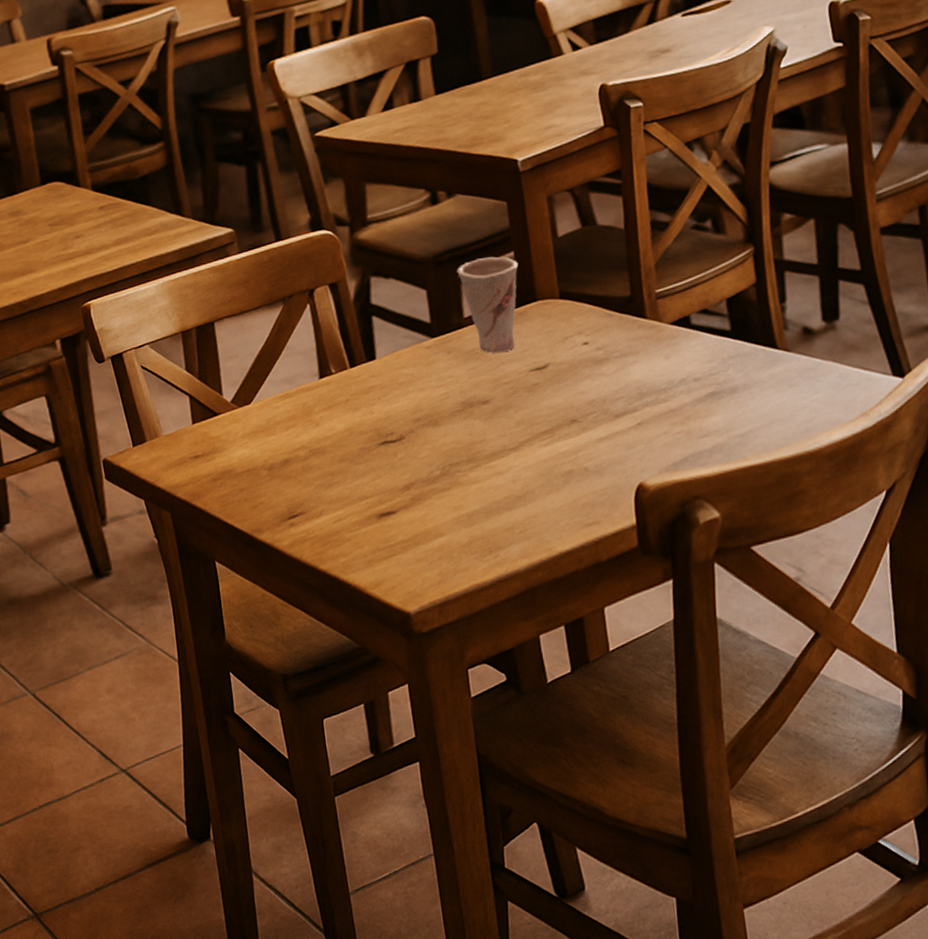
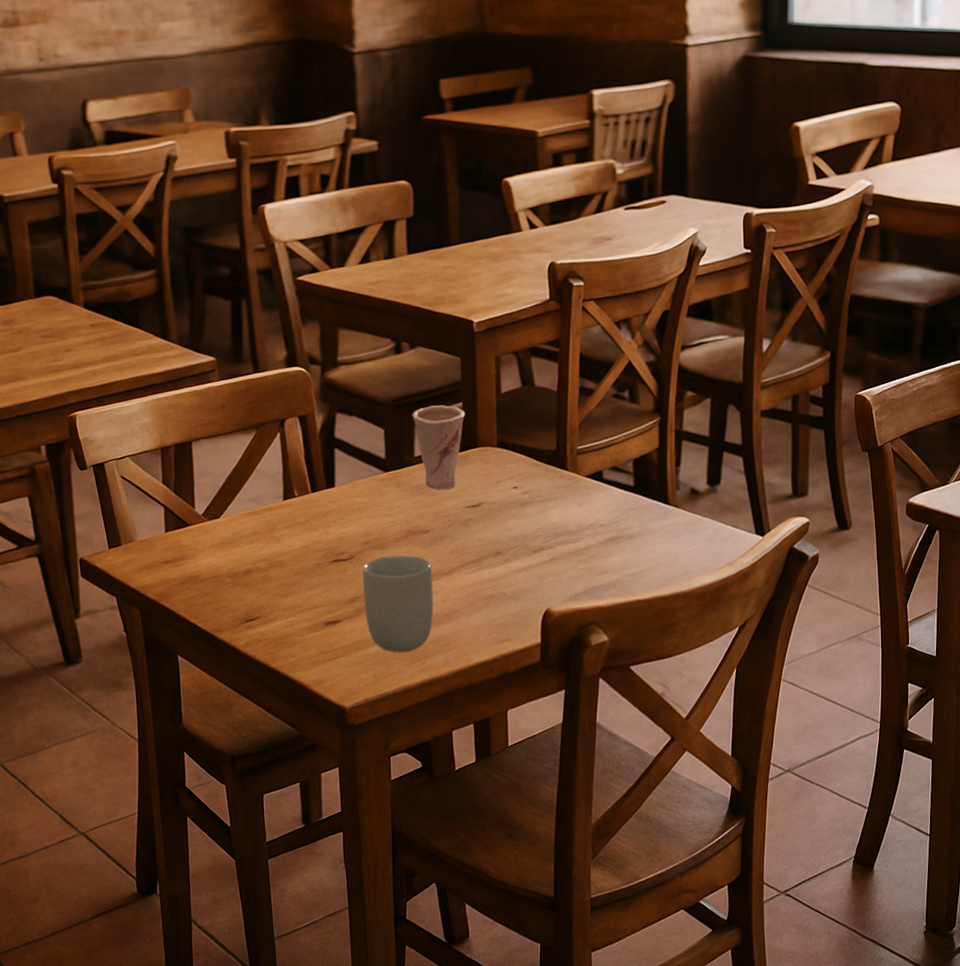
cup: none [415,430,504,546] -> present [362,554,434,653]

